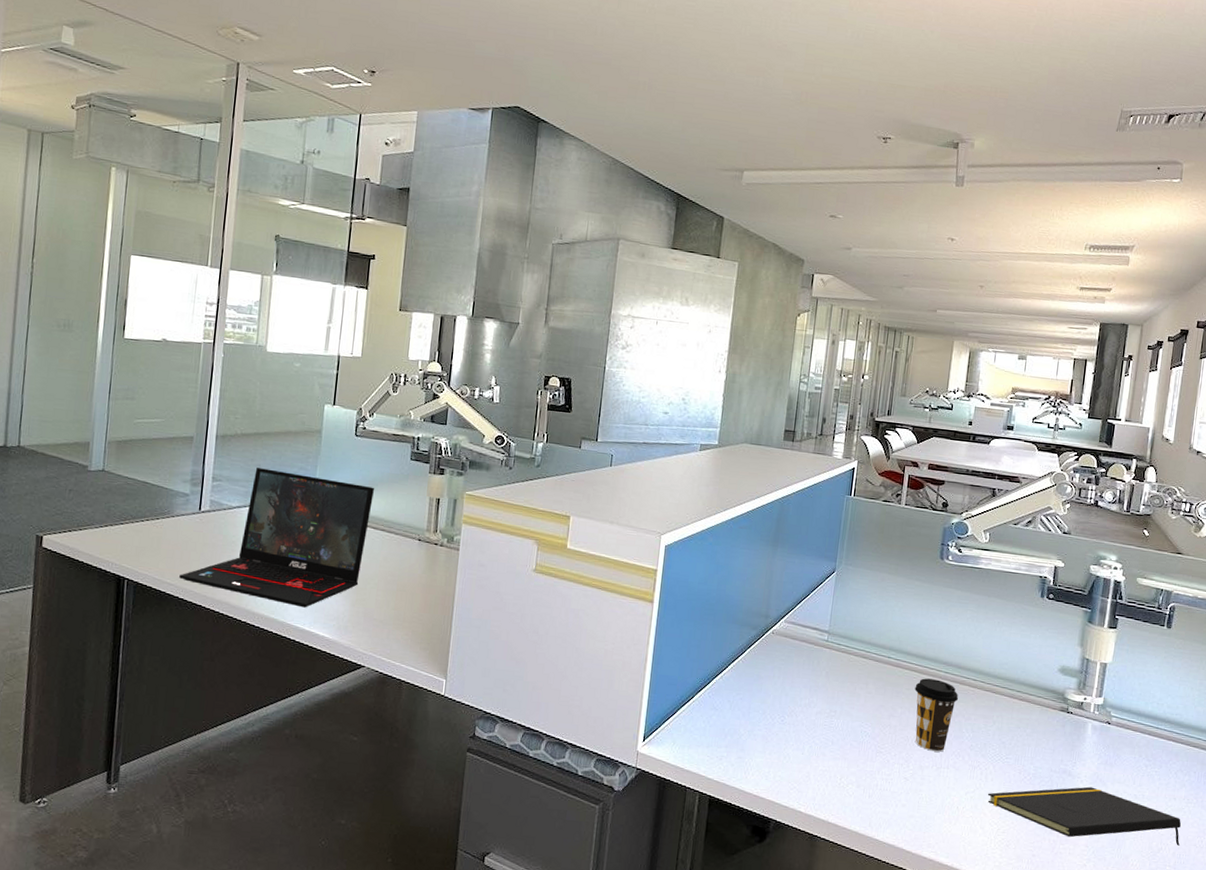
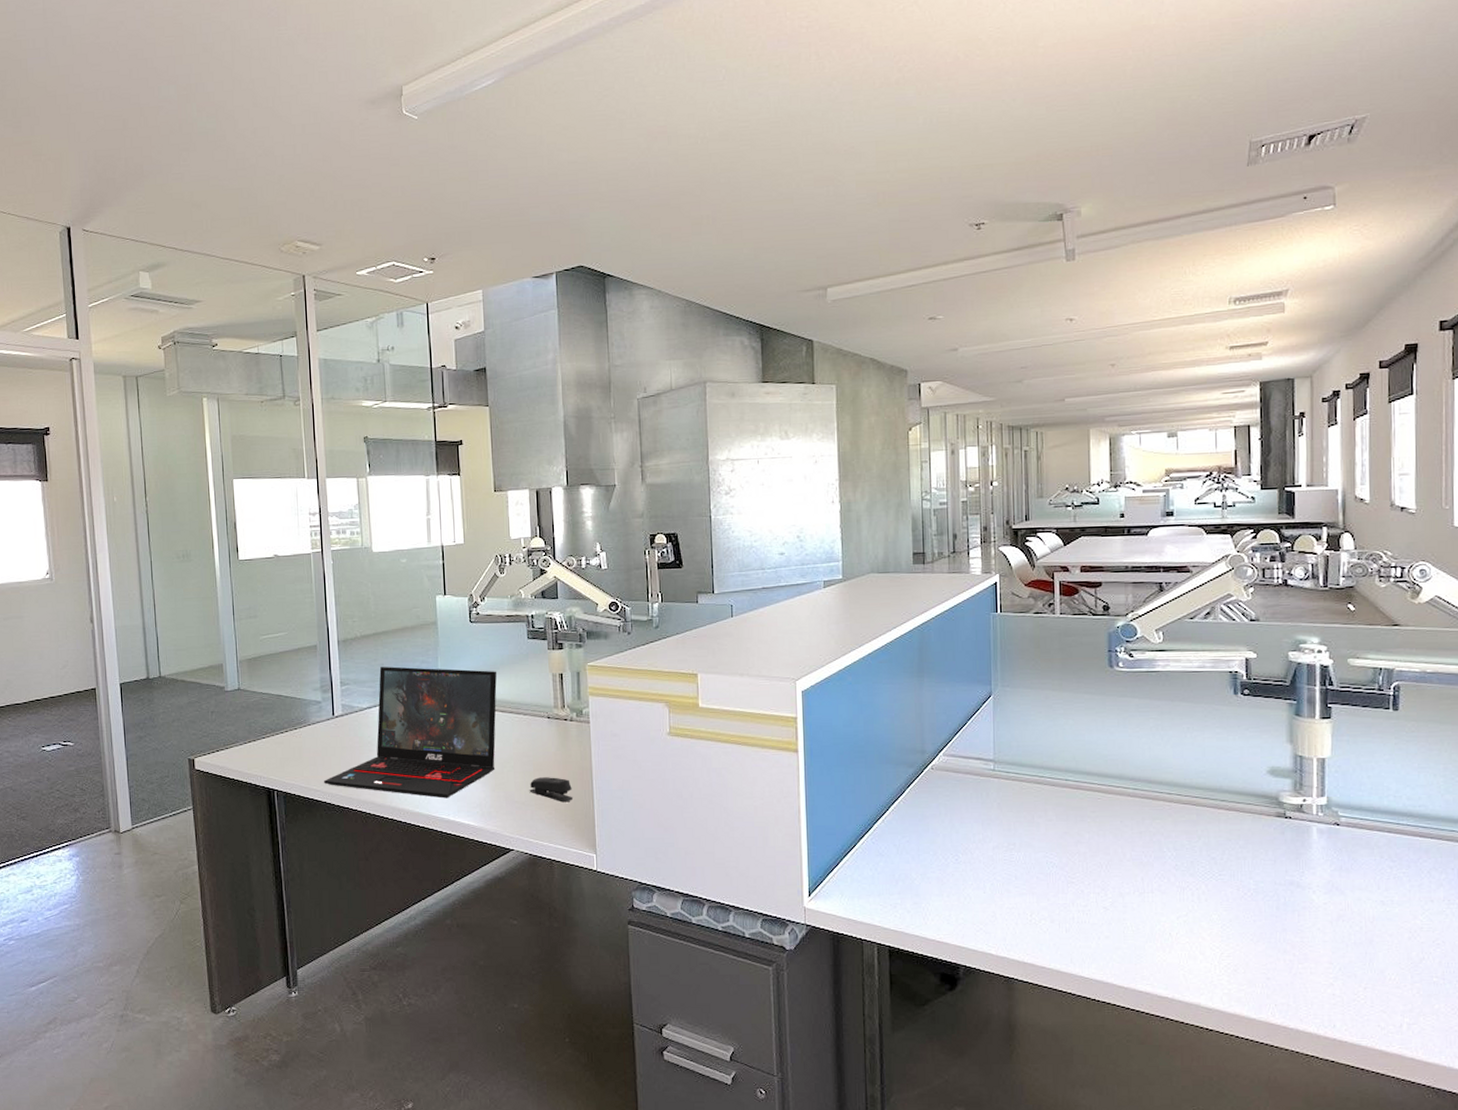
stapler: none [389,597,432,626] -> present [529,777,572,802]
coffee cup: present [915,678,959,752] -> none [1101,798,1154,876]
notepad: present [987,786,1181,846] -> none [1203,897,1446,955]

